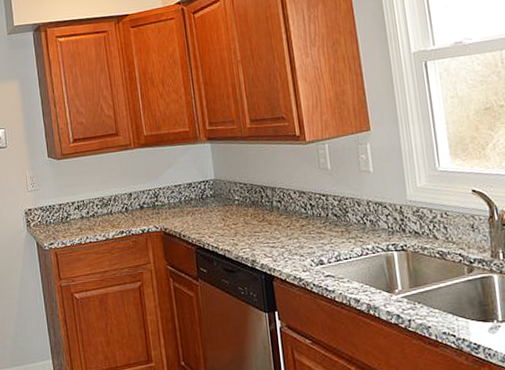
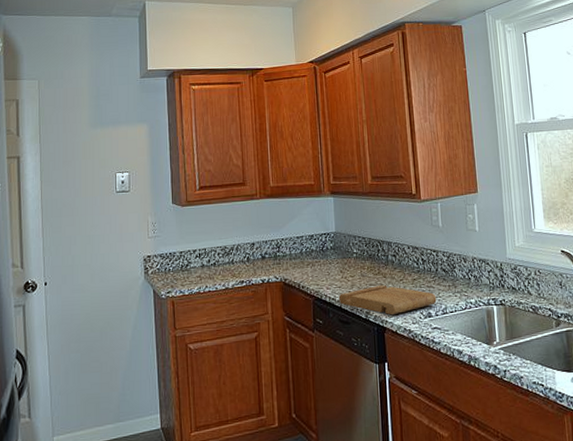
cutting board: none [222,231,329,263] -> present [338,284,437,315]

